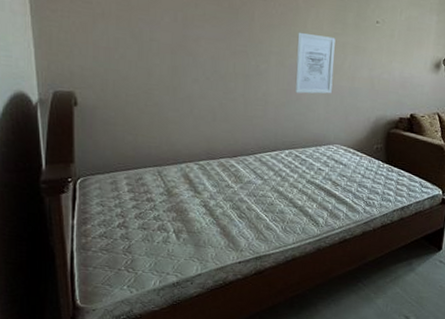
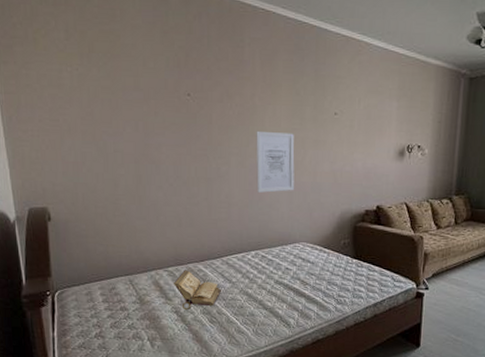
book: none [204,164,252,204] -> present [174,270,221,309]

